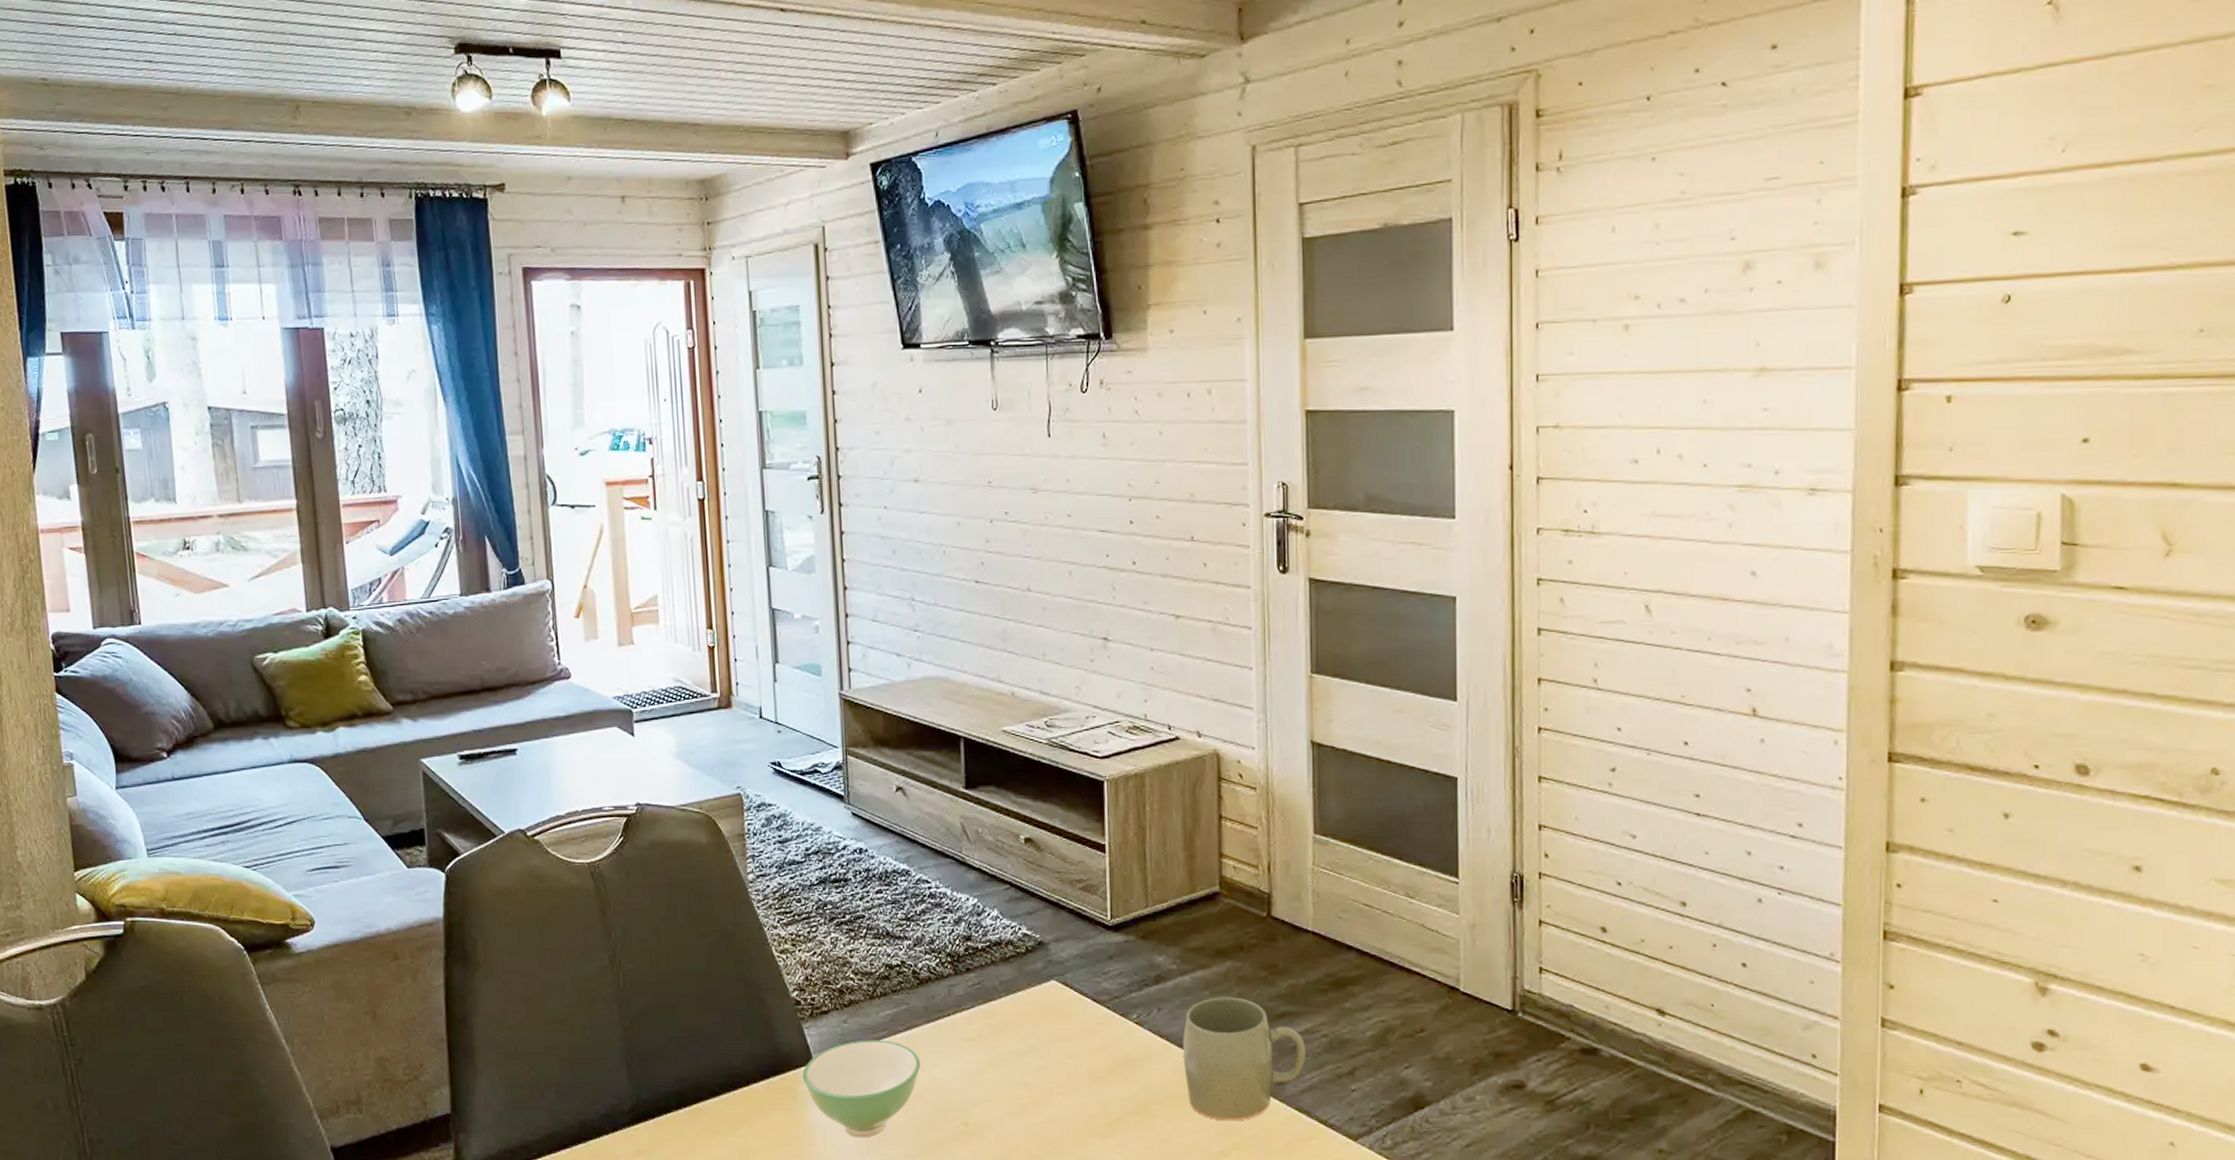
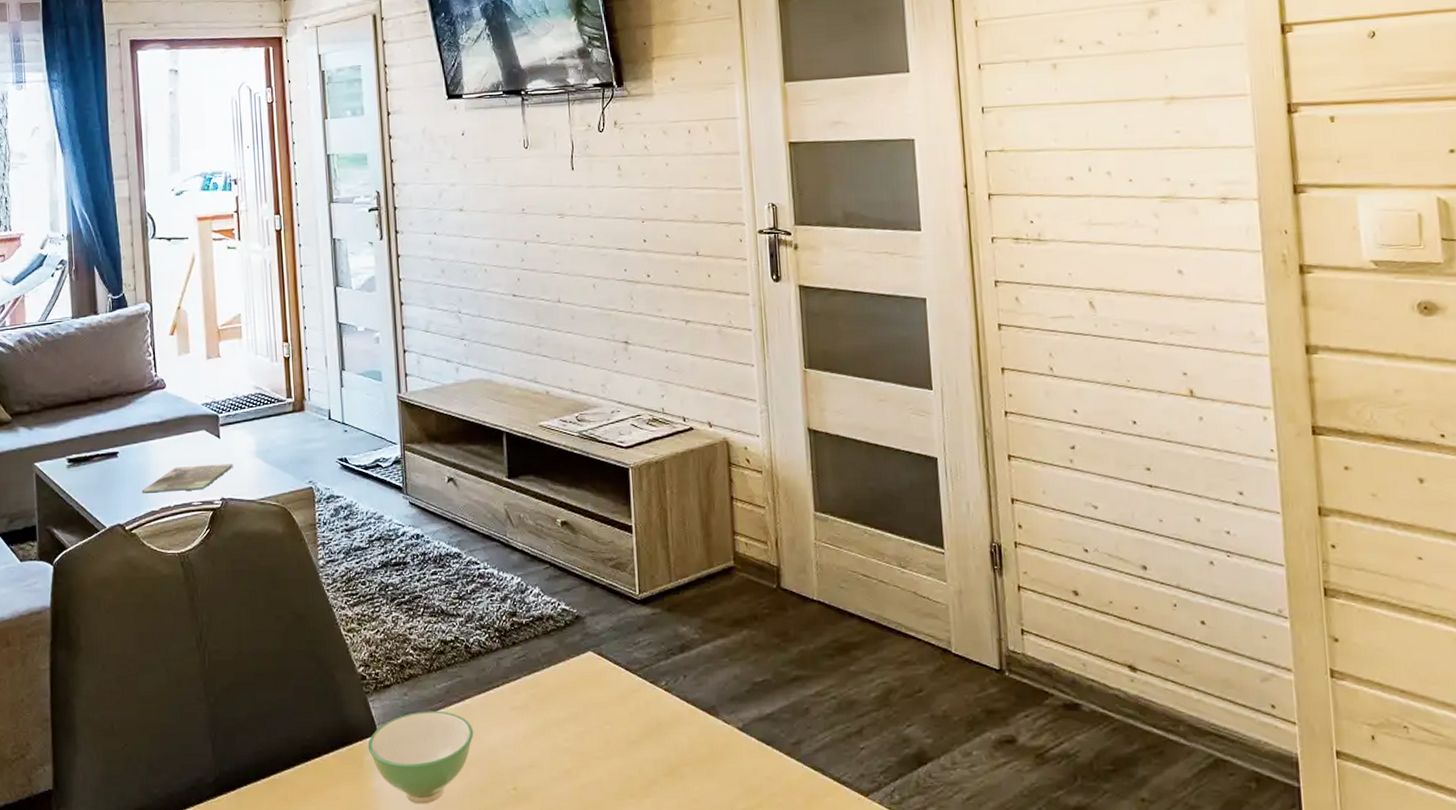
magazine: none [545,765,650,796] -> present [141,464,233,493]
mug: present [1182,997,1306,1121] -> none [707,663,818,780]

